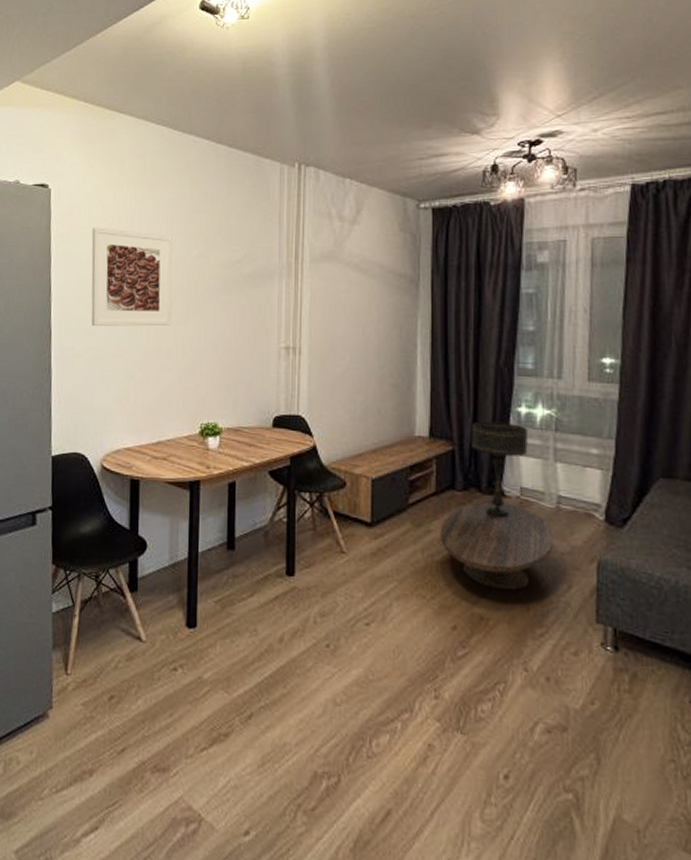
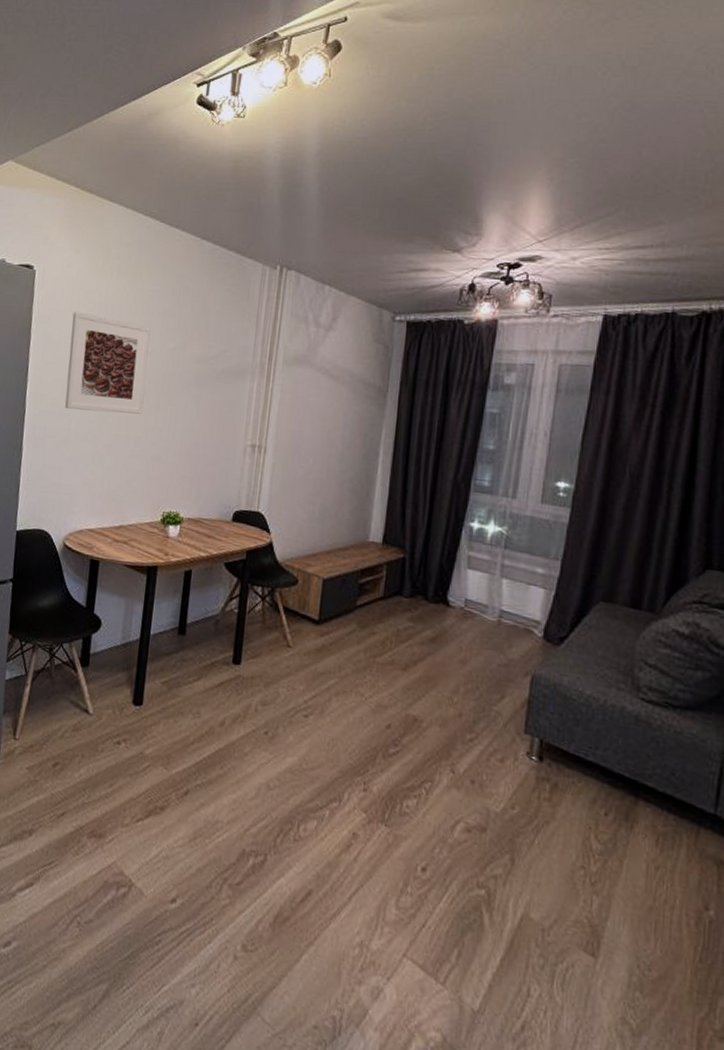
coffee table: present [440,501,554,591] -> none [383,609,493,696]
table lamp: present [472,421,528,518] -> none [423,532,478,627]

